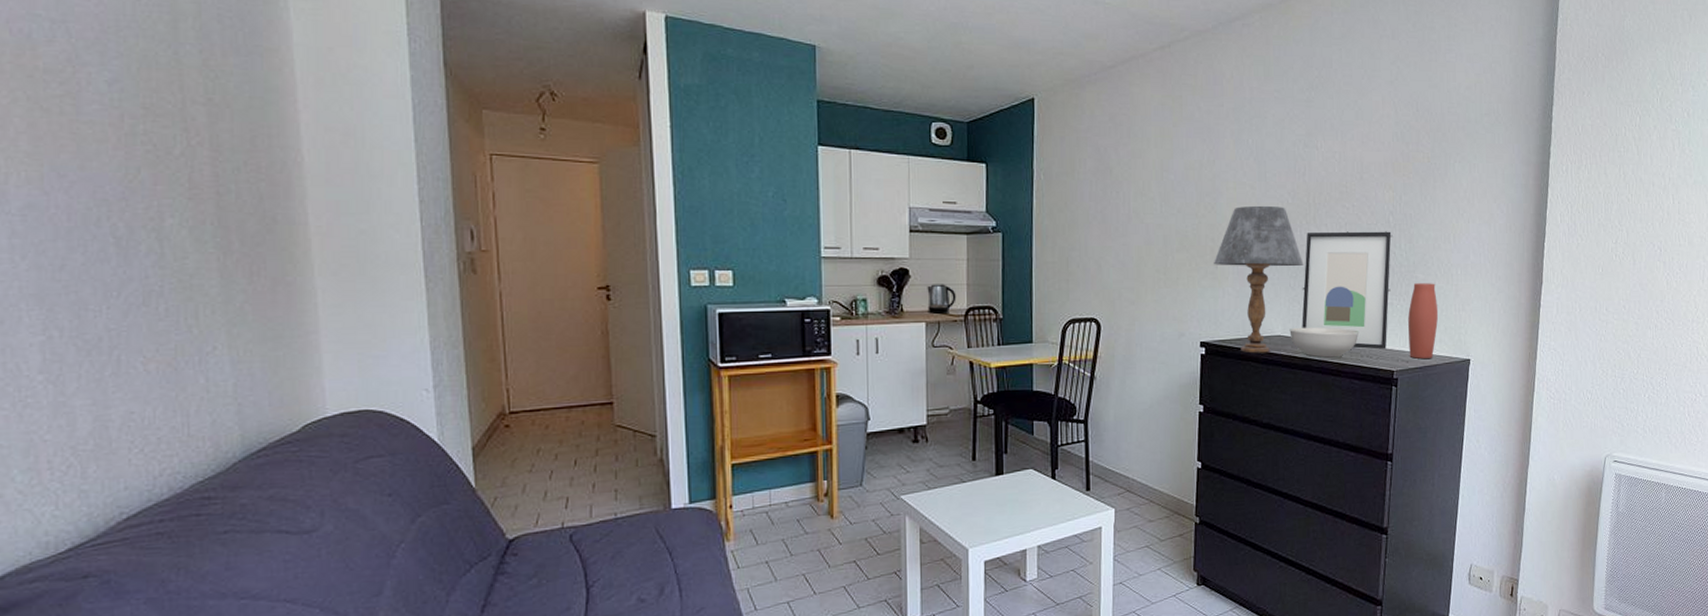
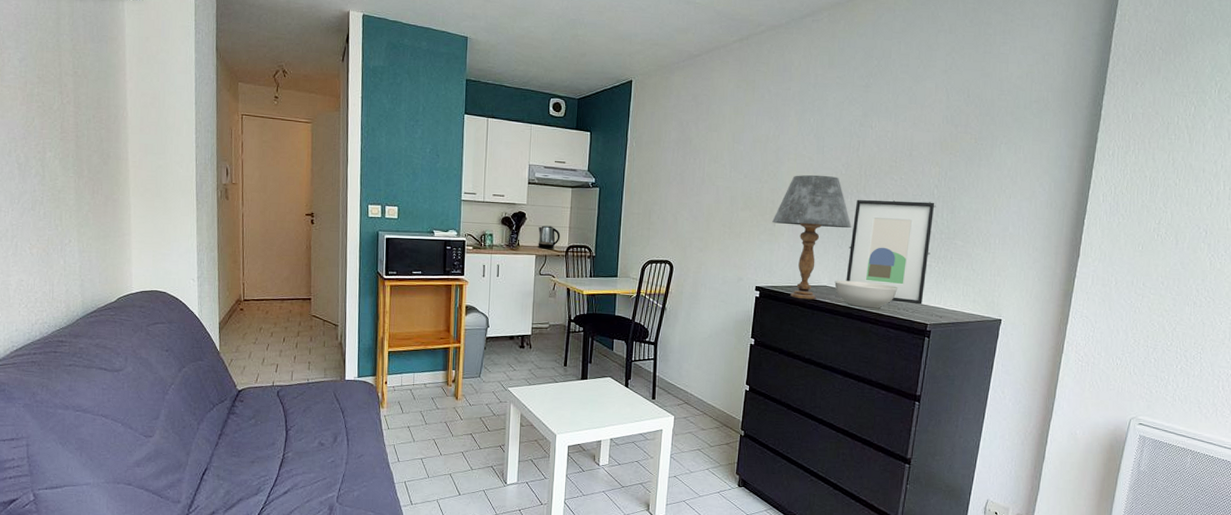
vase: present [1408,283,1438,360] -> none [943,249,974,317]

